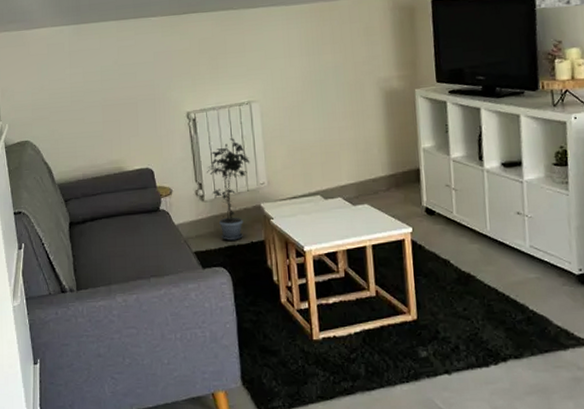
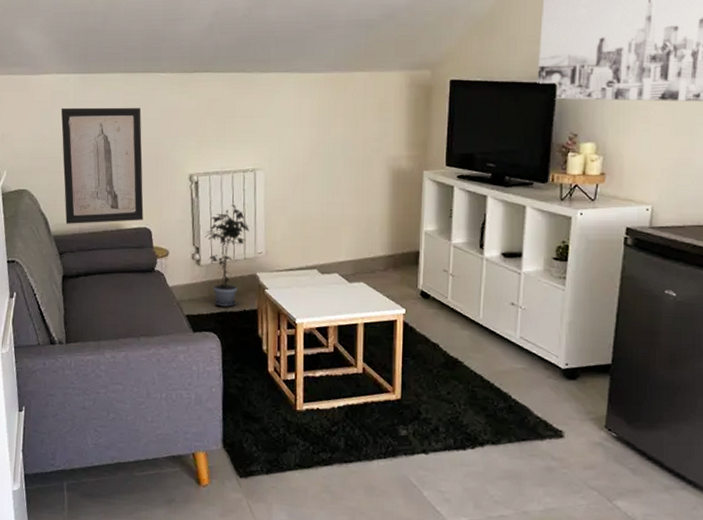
wall art: none [57,51,145,171] -> present [61,107,144,224]

